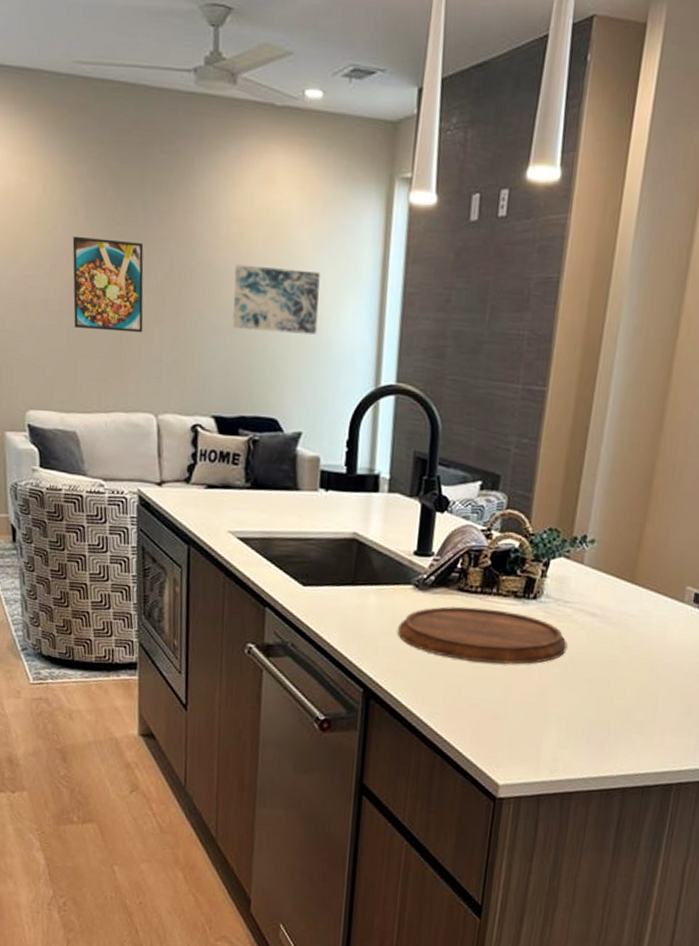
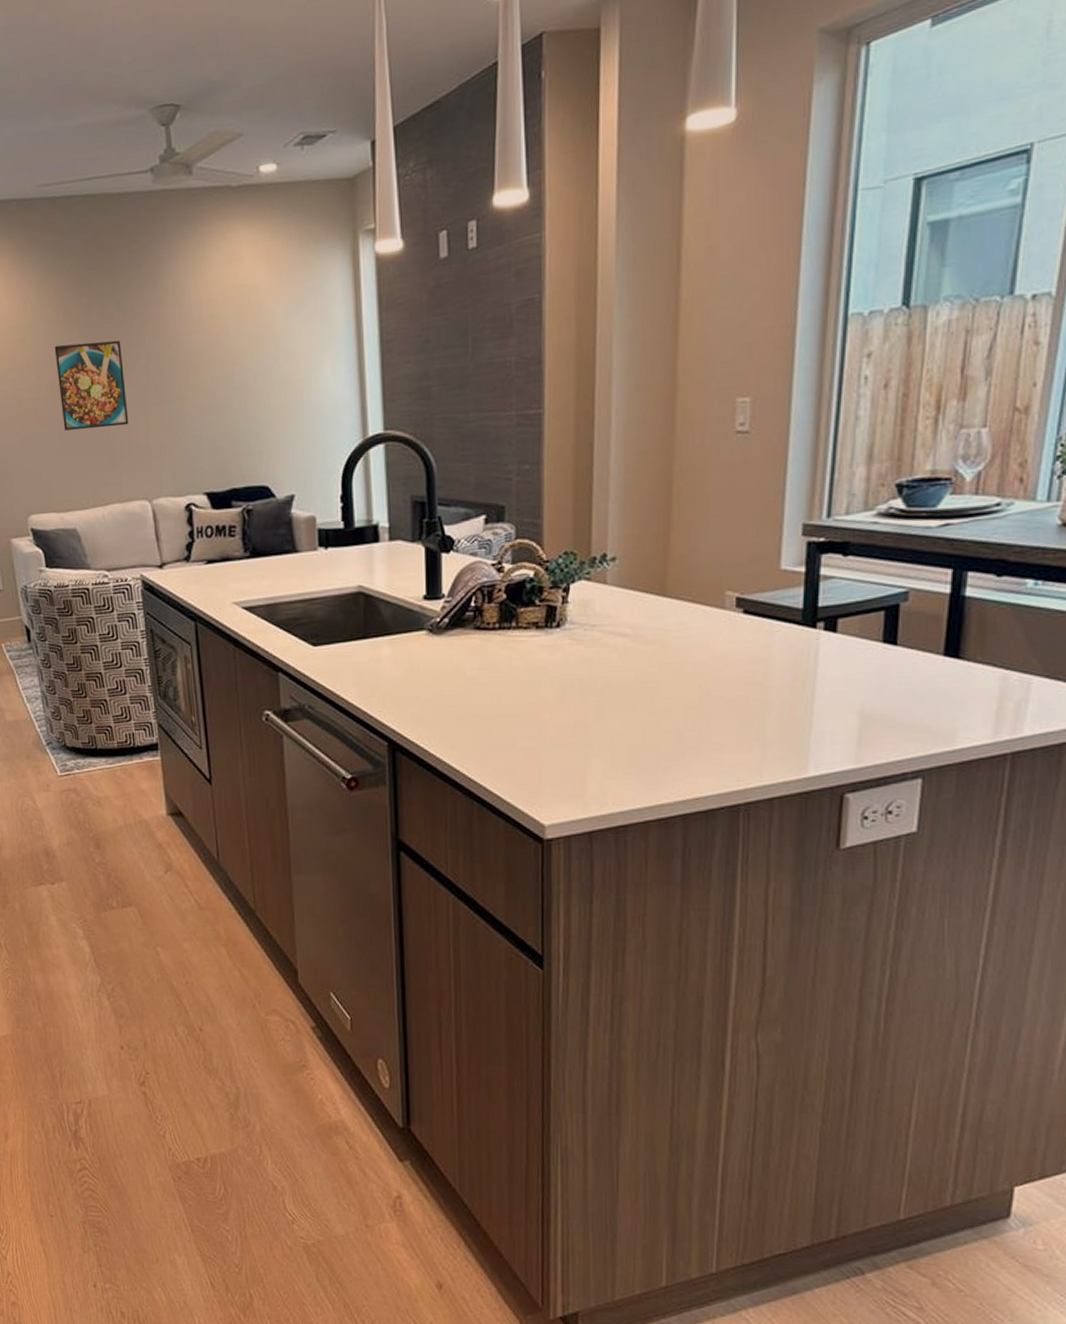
wall art: present [232,264,320,335] -> none [210,337,298,406]
cutting board: present [398,606,567,664] -> none [417,643,600,700]

